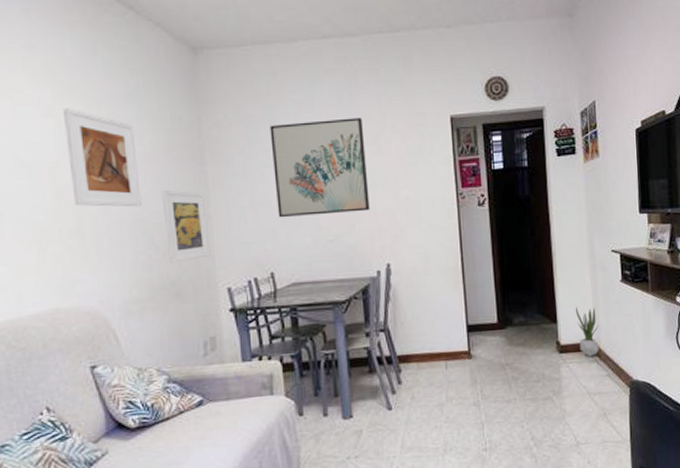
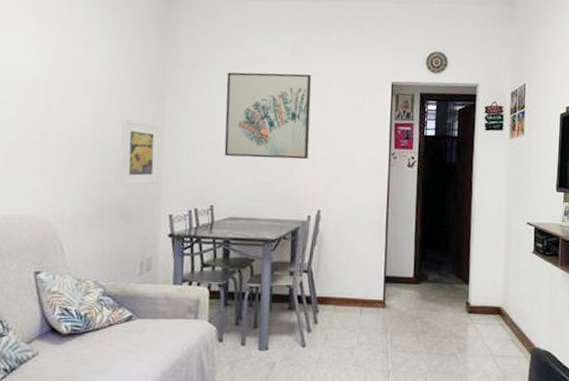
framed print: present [62,108,142,207] -> none [43,36,105,132]
potted plant: present [576,306,600,357] -> none [487,271,508,321]

